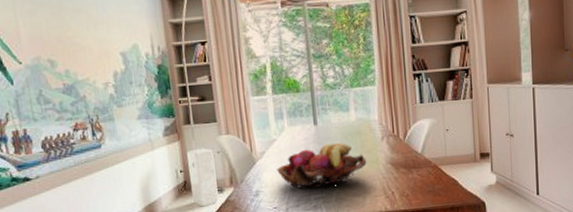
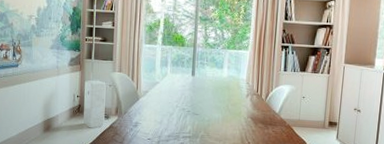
fruit basket: present [277,142,367,189] -> none [155,92,231,129]

